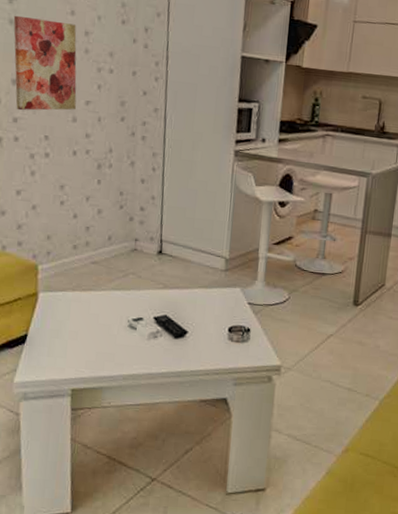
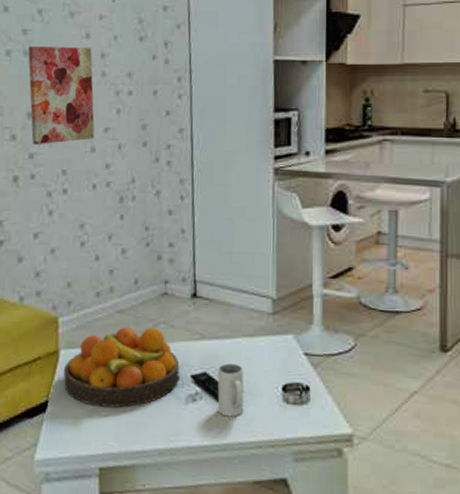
fruit bowl: none [42,276,145,342] -> present [64,327,180,408]
mug: none [175,308,198,351] -> present [217,363,244,417]

